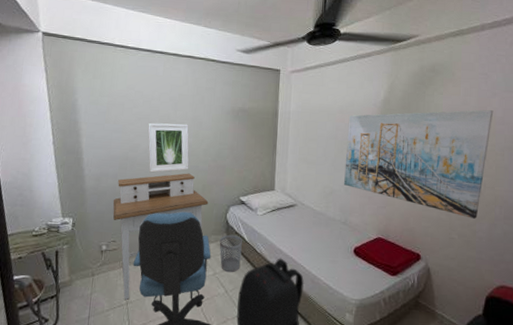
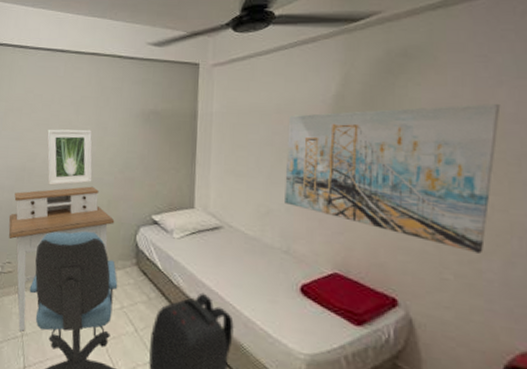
wastebasket: present [219,234,242,273] -> none [127,260,155,308]

